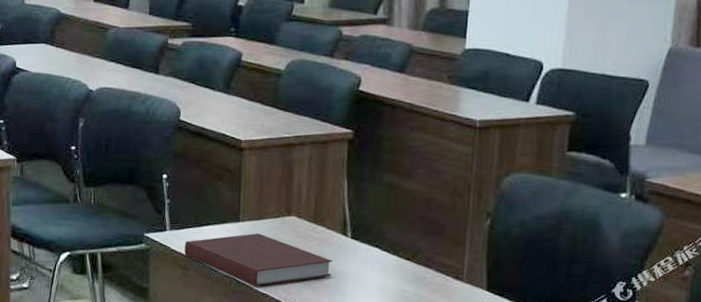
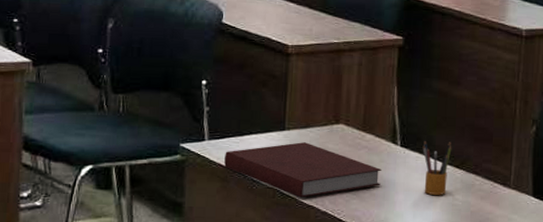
pencil box: none [373,232,403,287] -> present [422,140,452,195]

